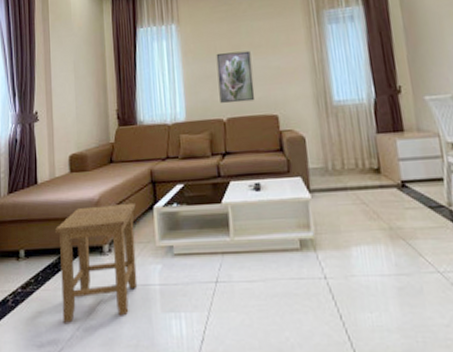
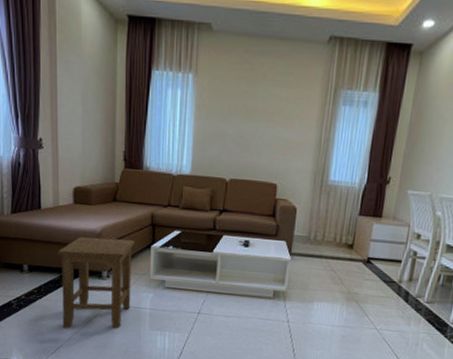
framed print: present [216,50,255,104] -> none [226,113,263,167]

